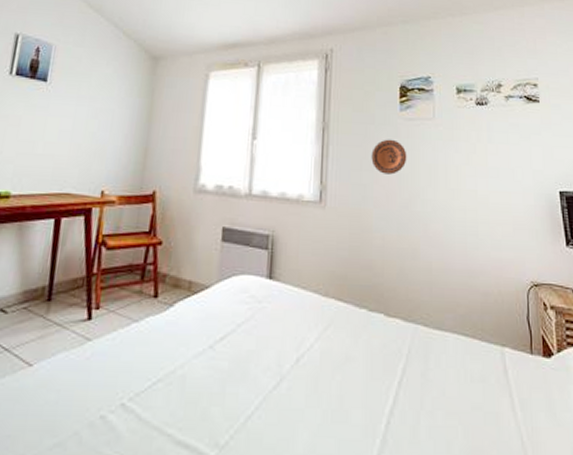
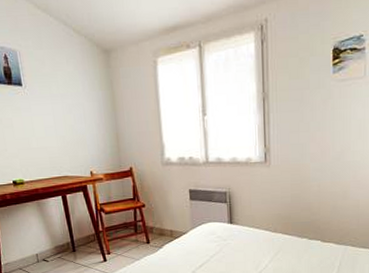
decorative plate: present [371,139,407,175] -> none [307,101,340,133]

